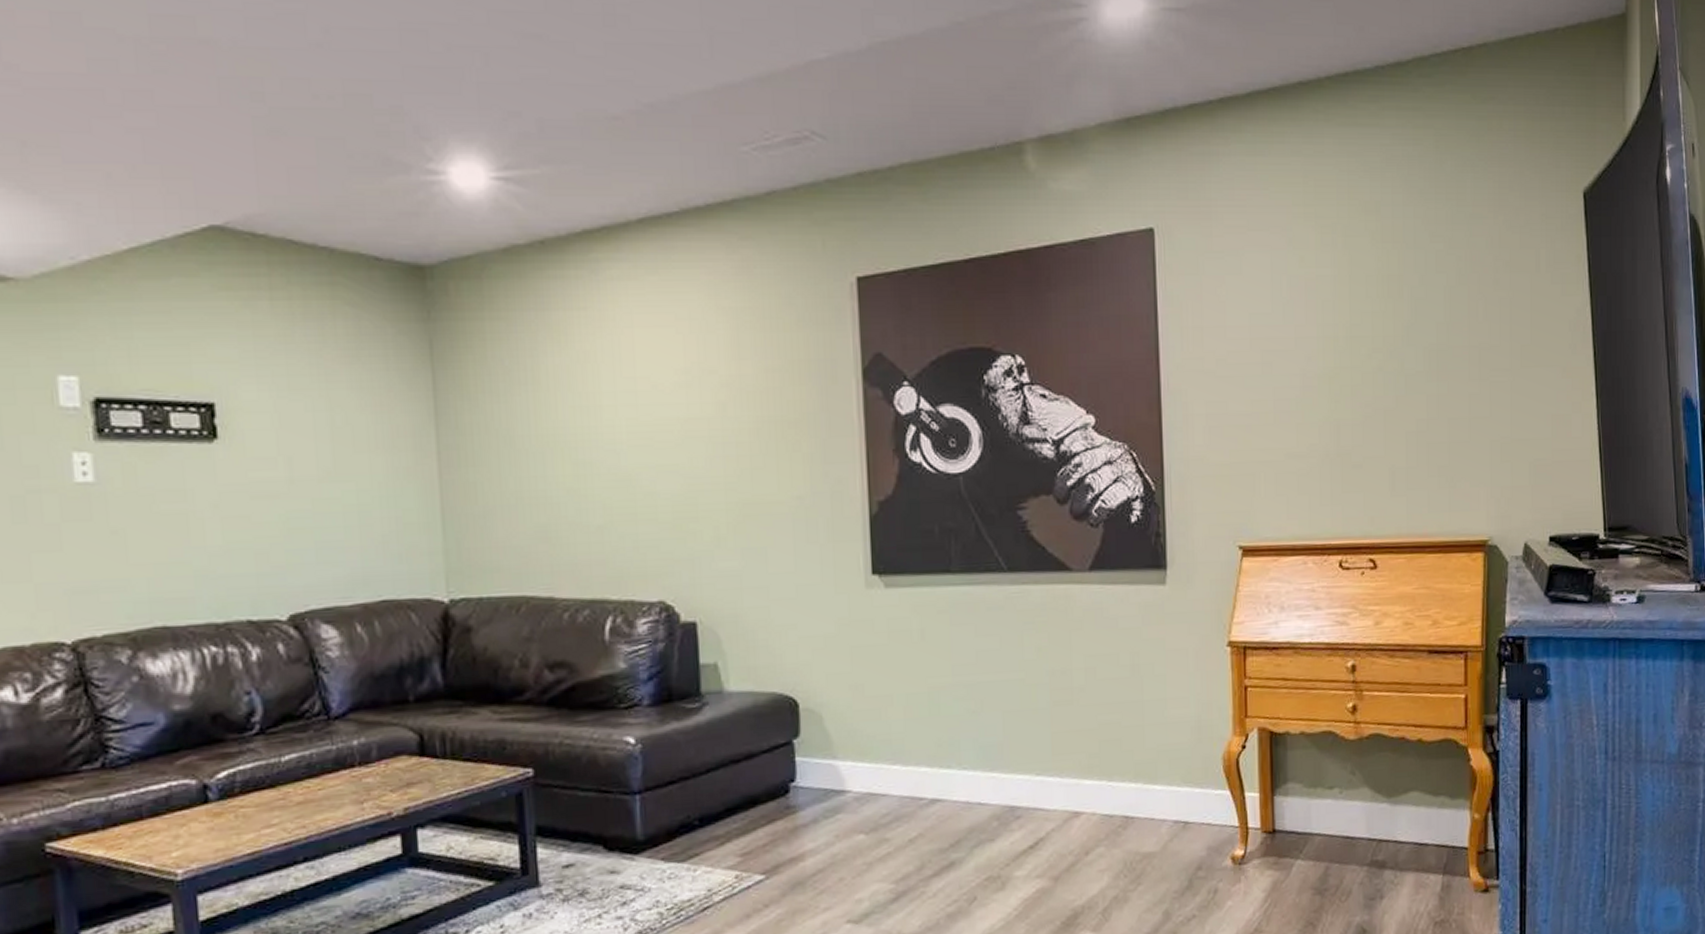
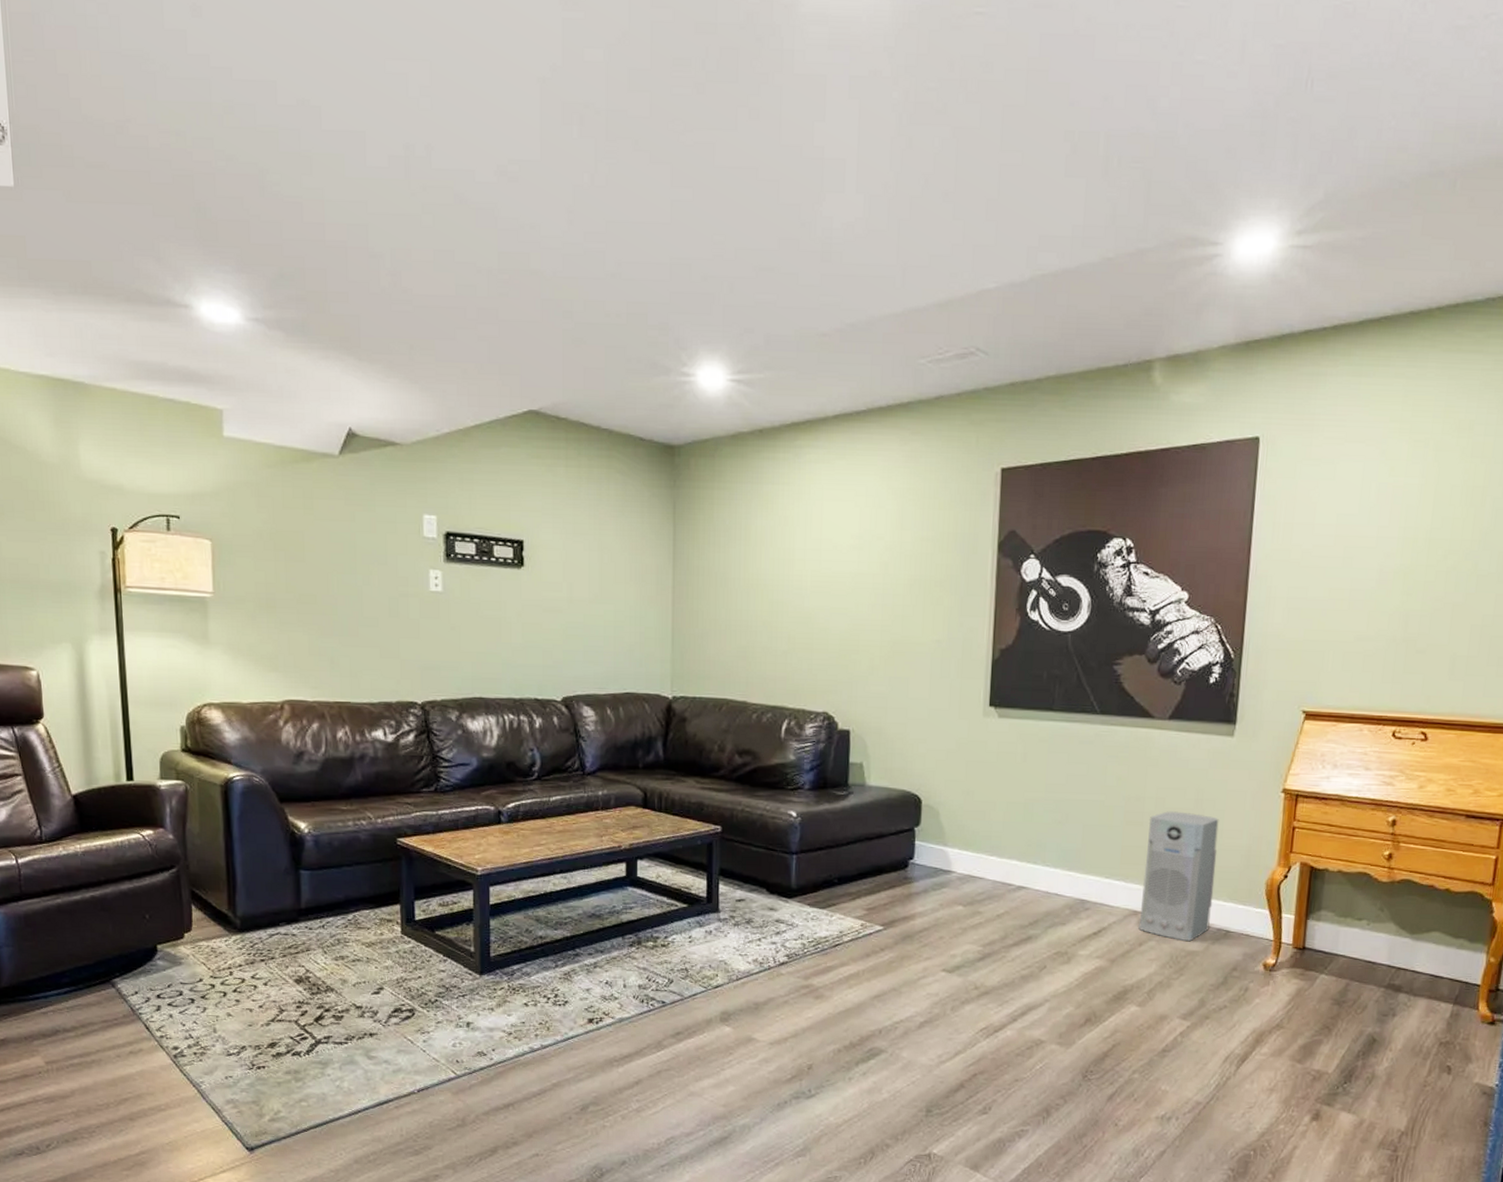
air purifier: none [1079,682,1165,843] -> present [1138,811,1219,942]

